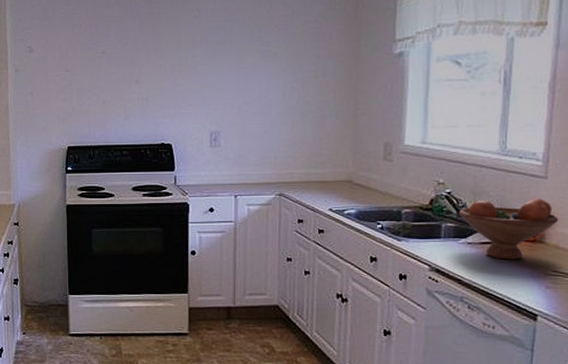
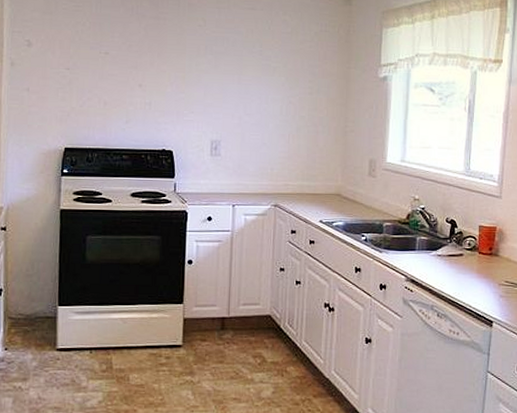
fruit bowl: present [458,198,559,260] -> none [430,215,510,271]

